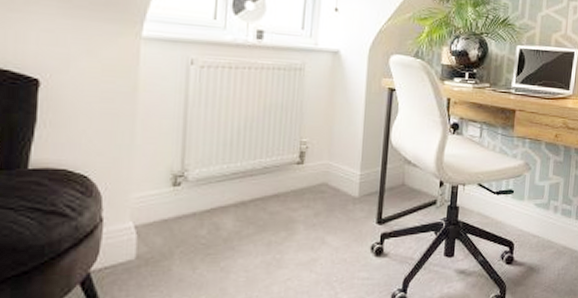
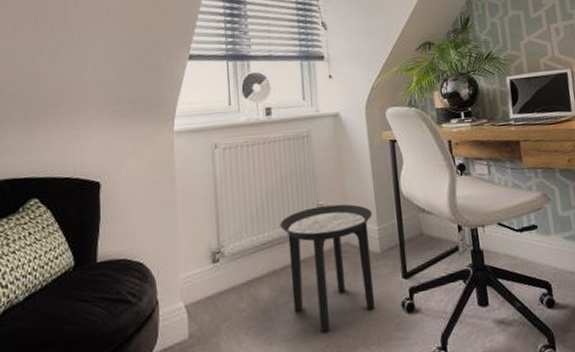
side table: none [255,143,357,267] -> present [280,204,375,333]

